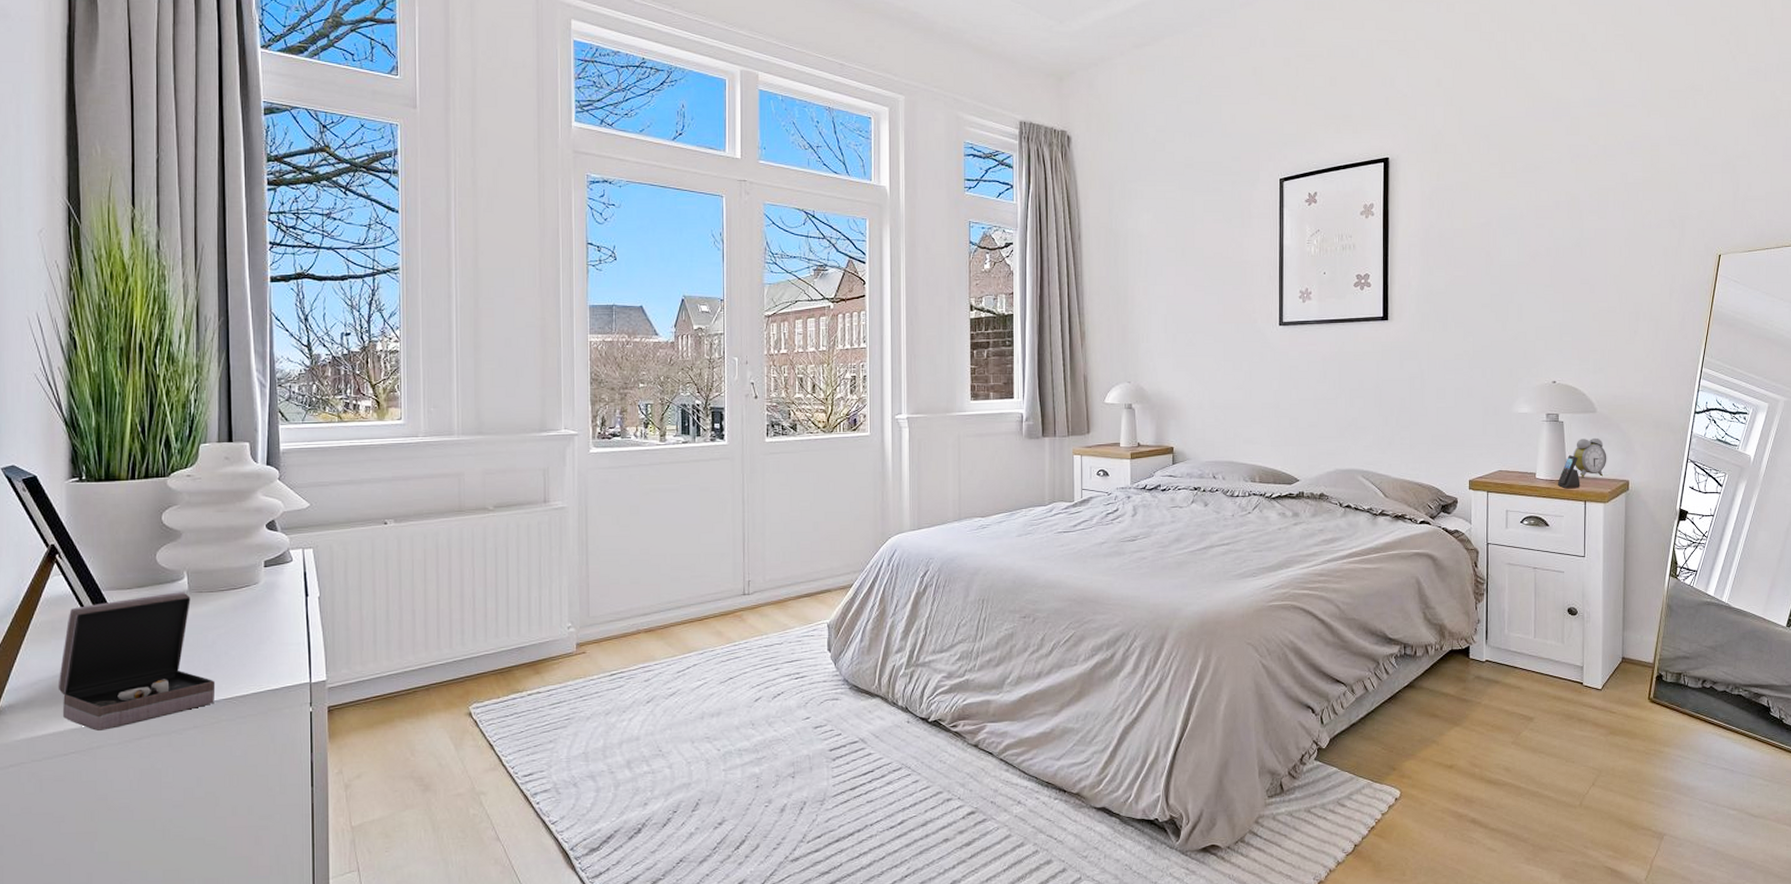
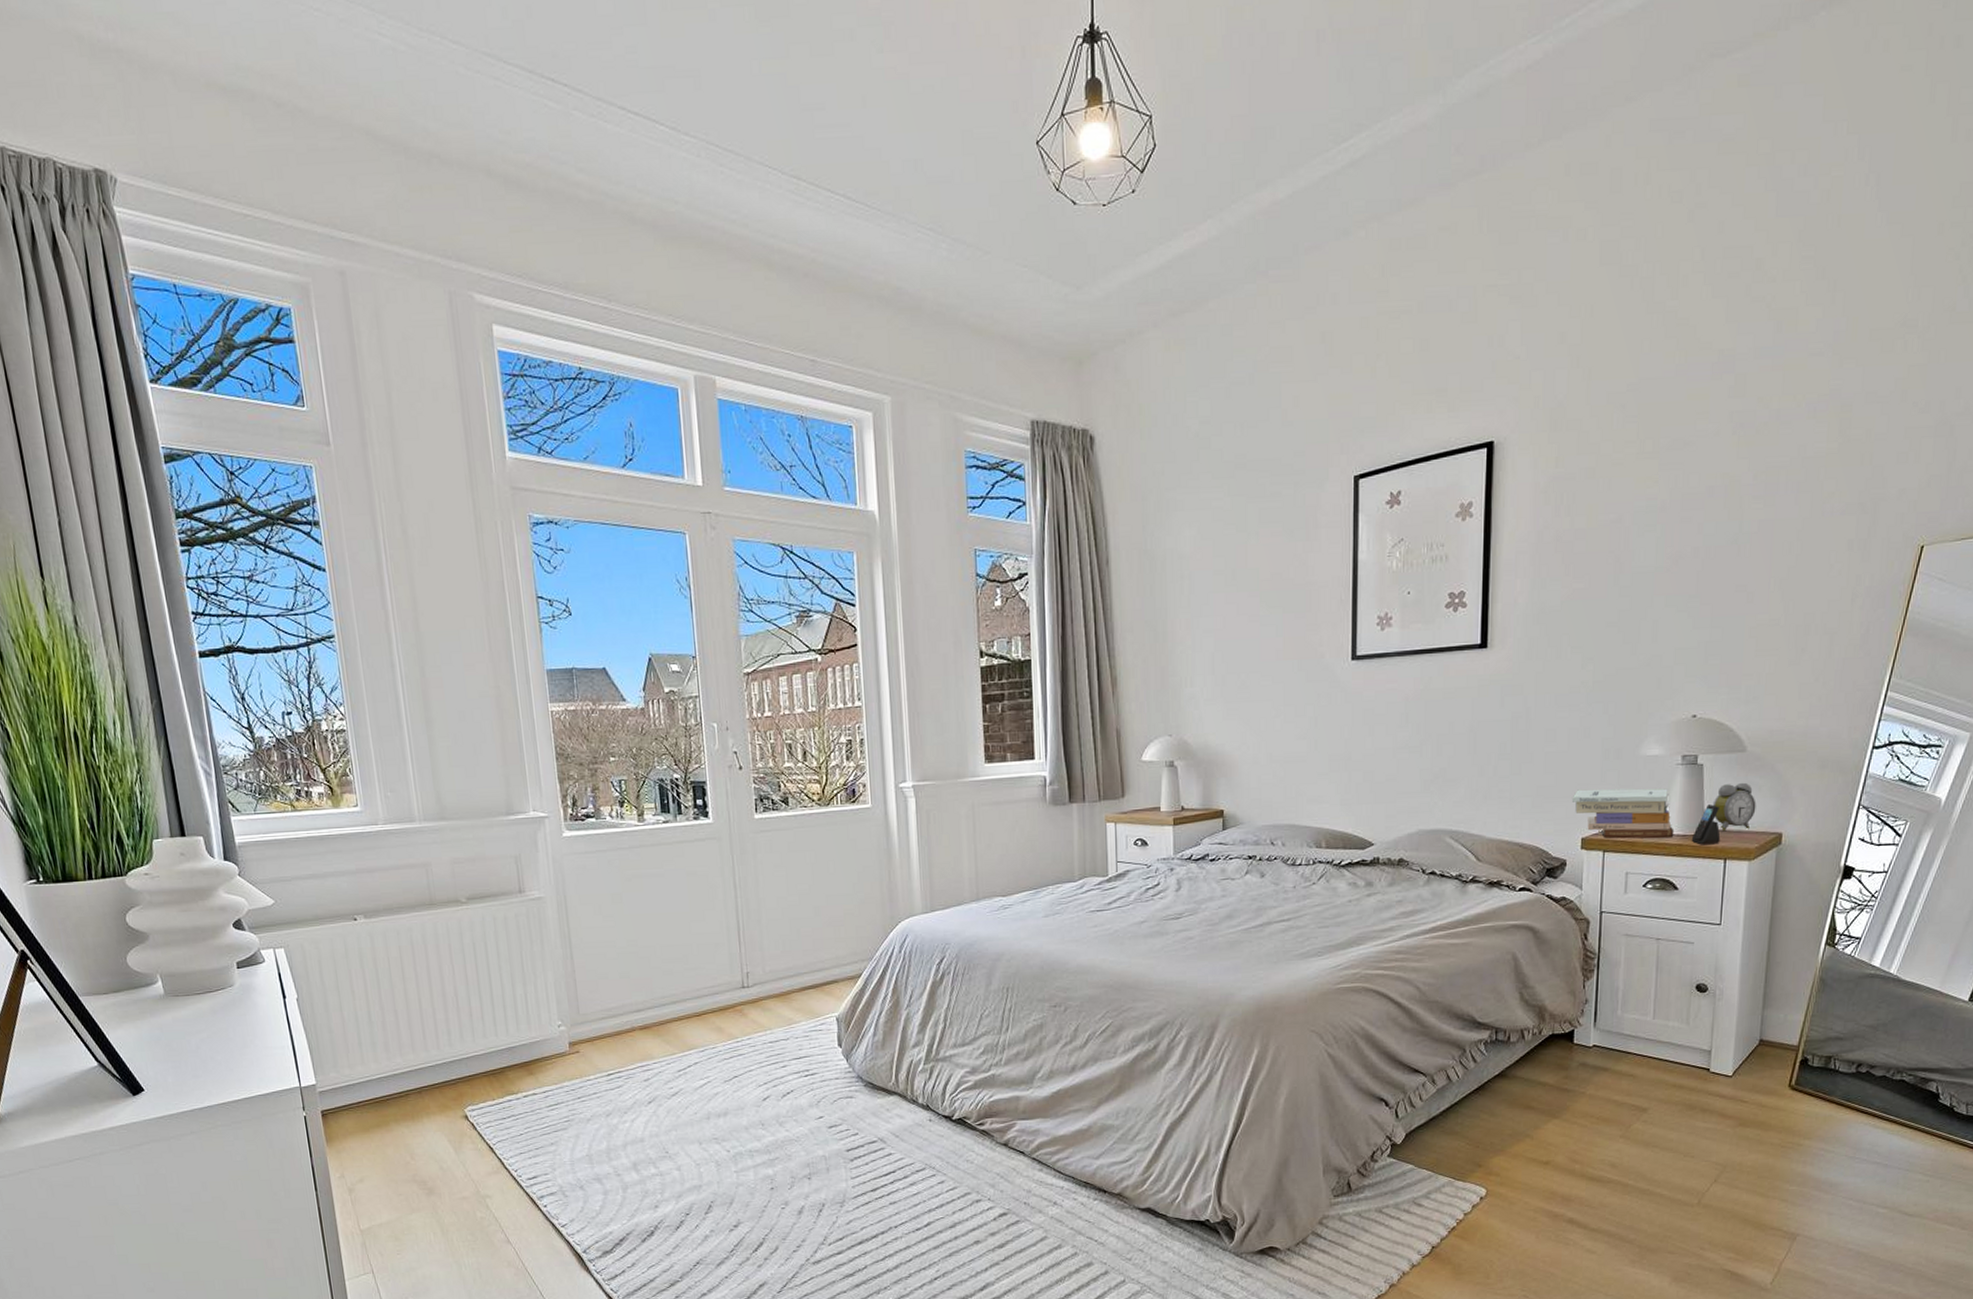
jewelry box: present [58,592,216,732] -> none [50,996,208,1138]
books: none [1460,439,1542,483] -> present [1571,788,1673,839]

